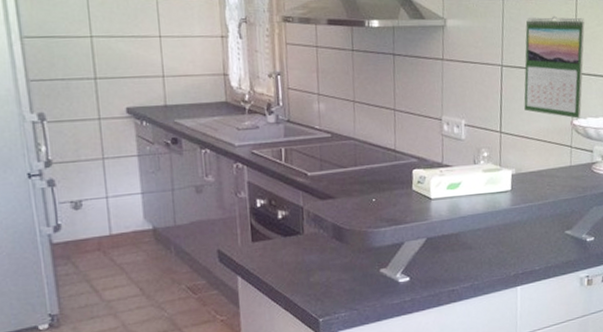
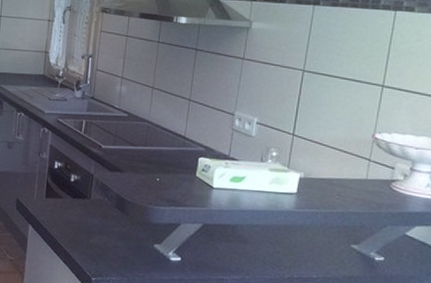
calendar: present [524,15,585,119] -> none [322,27,402,133]

